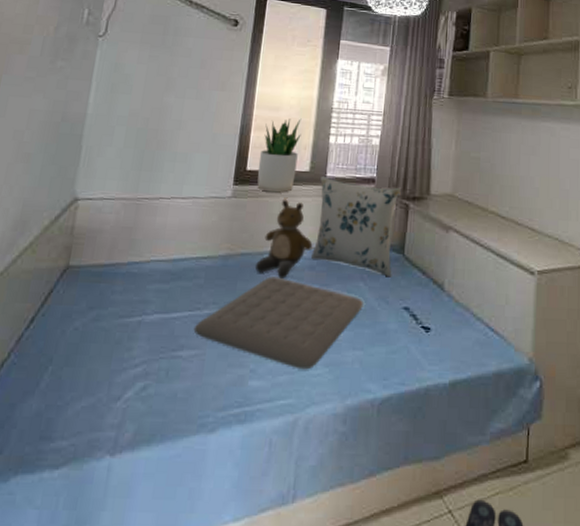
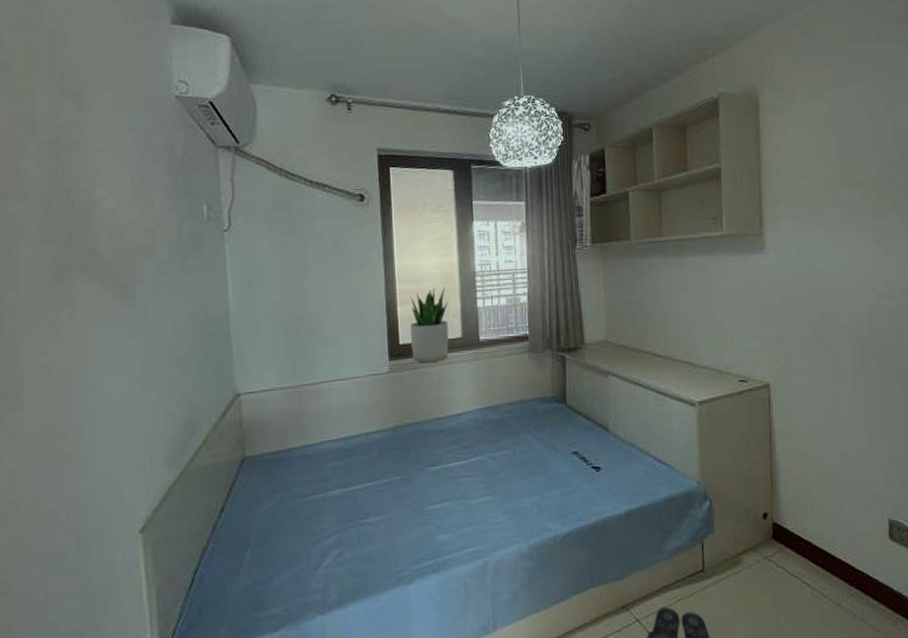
cushion: present [193,276,363,370] -> none [376,440,533,520]
bear: present [254,199,313,279] -> none [423,367,477,442]
pillow: present [310,176,401,277] -> none [474,340,557,427]

